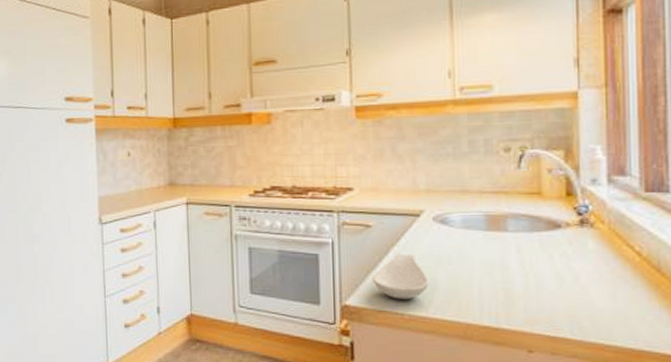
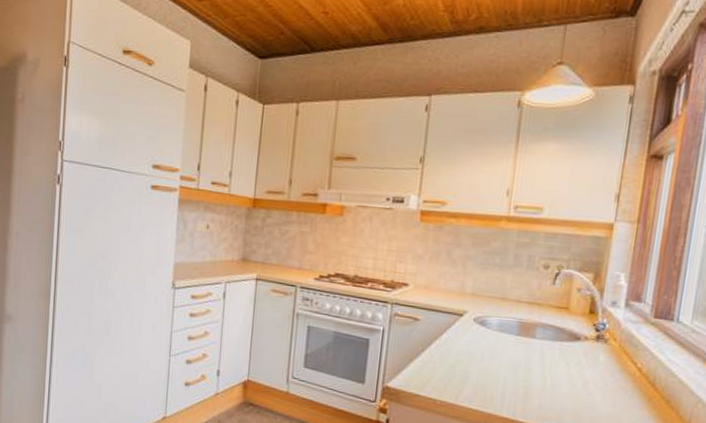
spoon rest: present [372,252,430,300] -> none [413,346,463,388]

